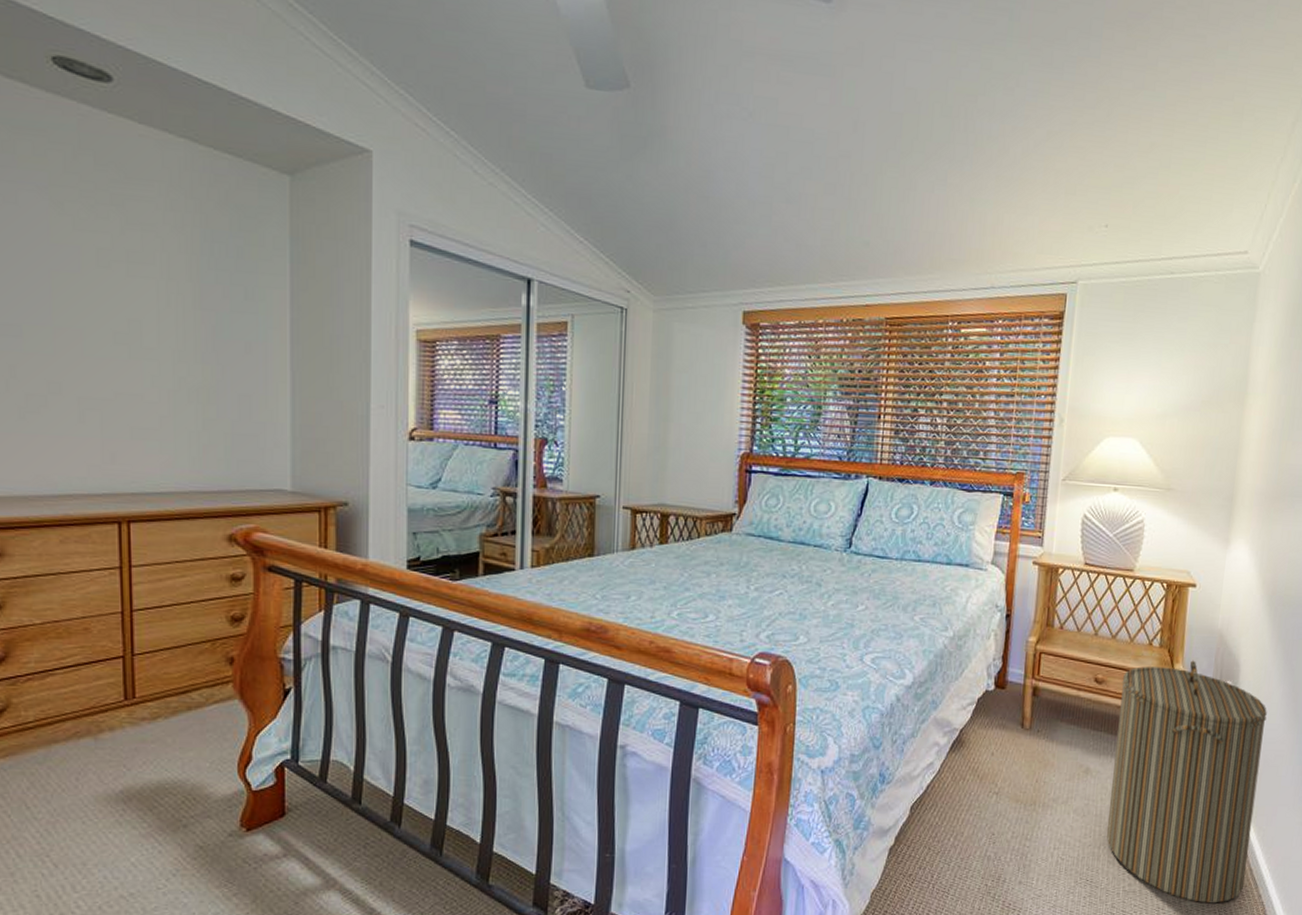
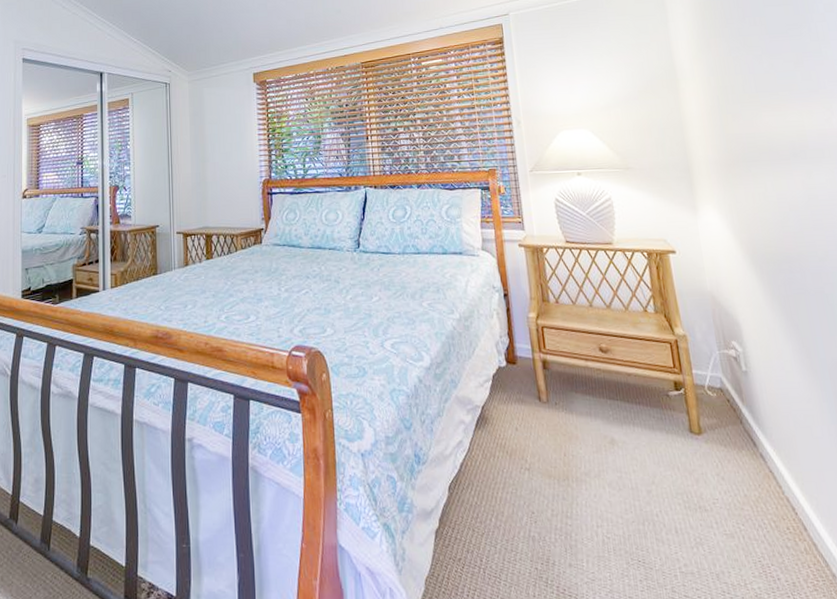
laundry hamper: present [1106,660,1267,904] -> none [625,323,813,586]

